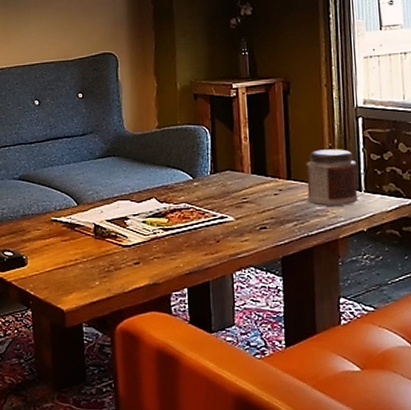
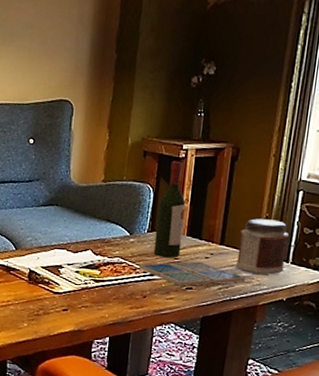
drink coaster: none [207,199,320,227] -> present [139,261,246,287]
wine bottle: none [217,100,248,198] -> present [153,160,186,258]

